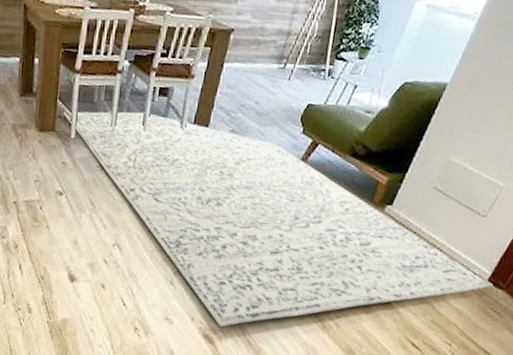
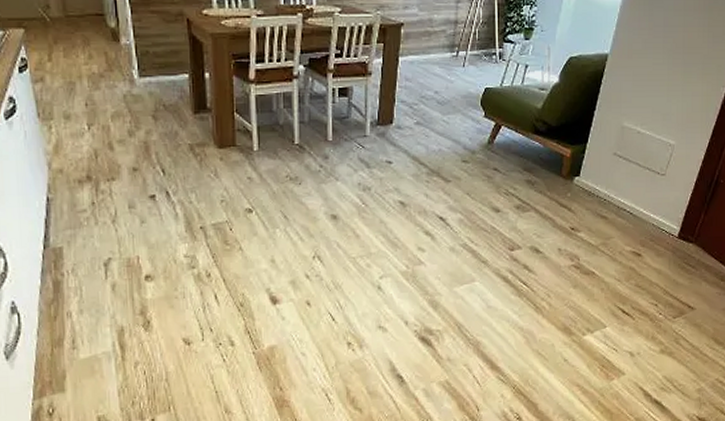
rug: present [63,111,493,327] -> none [242,115,684,326]

